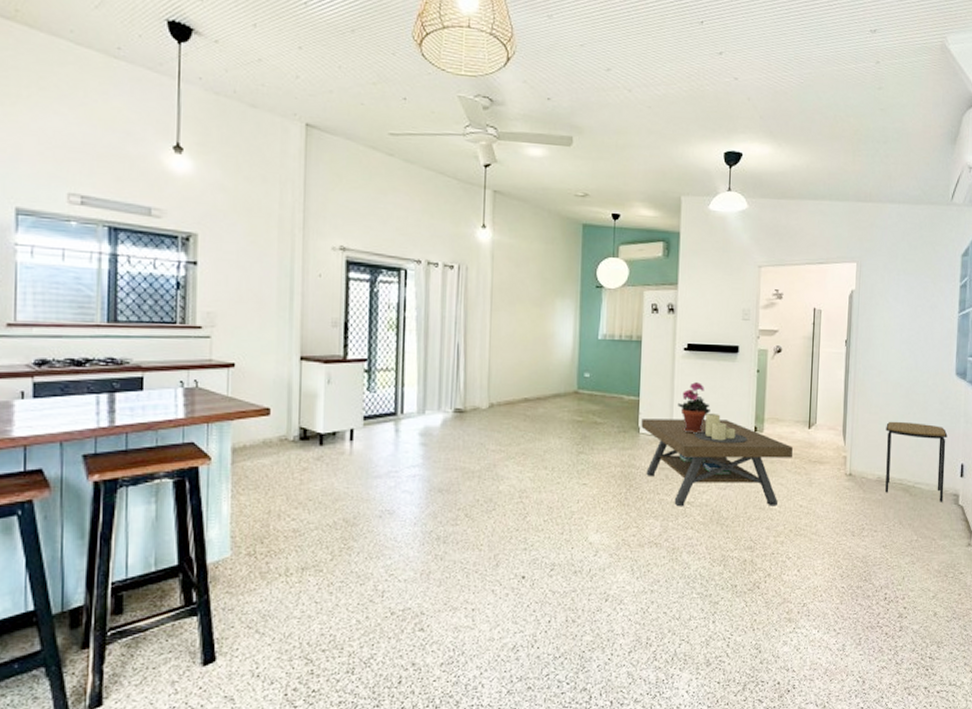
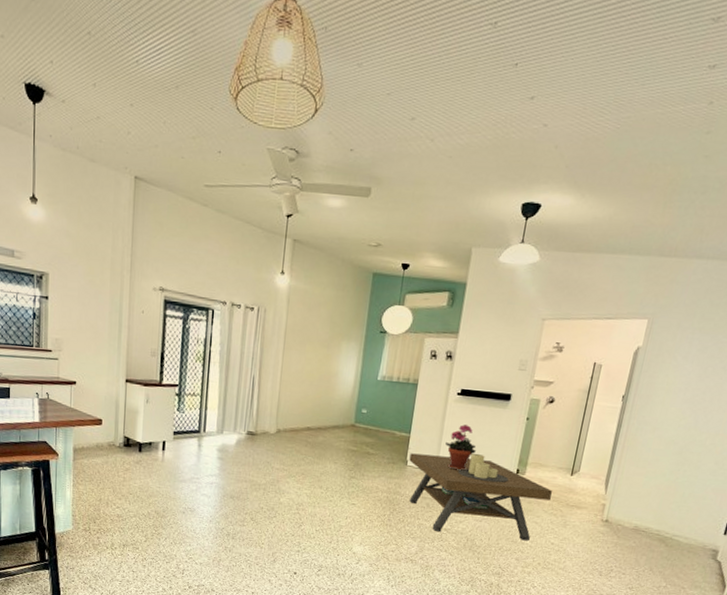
side table: present [885,421,948,502] -> none [640,476,718,556]

